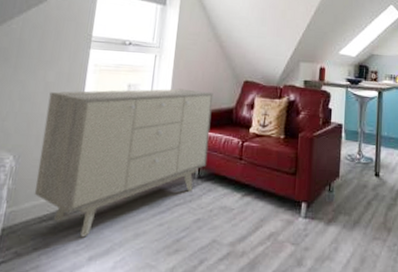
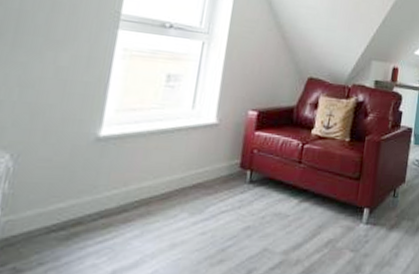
sideboard: present [34,88,214,238] -> none [39,78,272,249]

